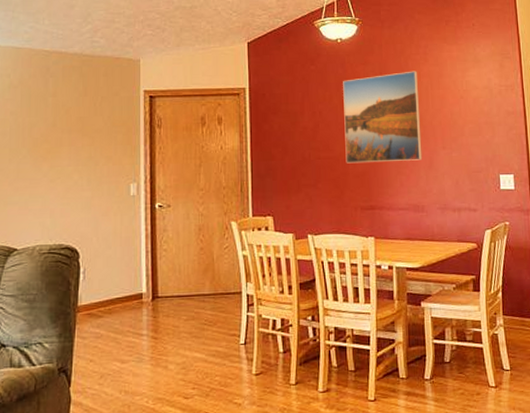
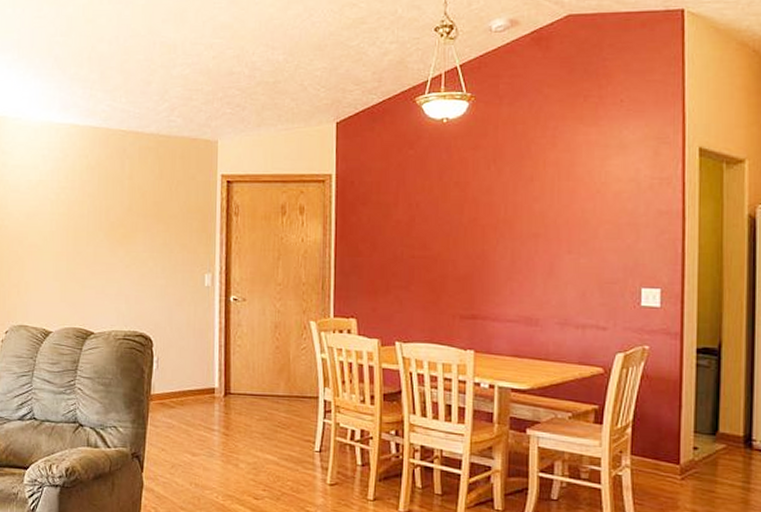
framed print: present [343,71,423,164] -> none [445,158,542,265]

